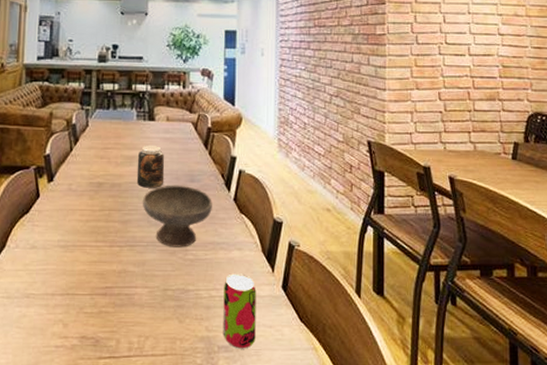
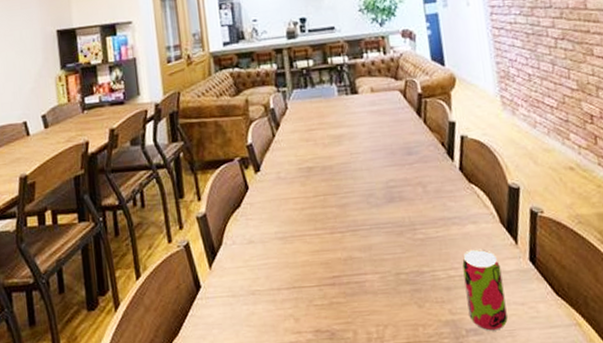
jar: present [136,145,165,188] -> none [345,120,379,167]
bowl: present [143,185,212,247] -> none [358,160,437,228]

